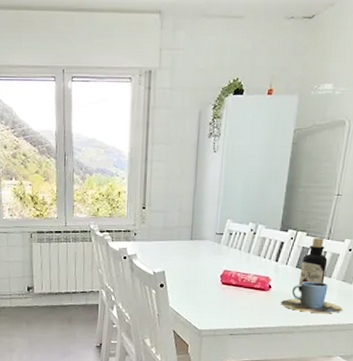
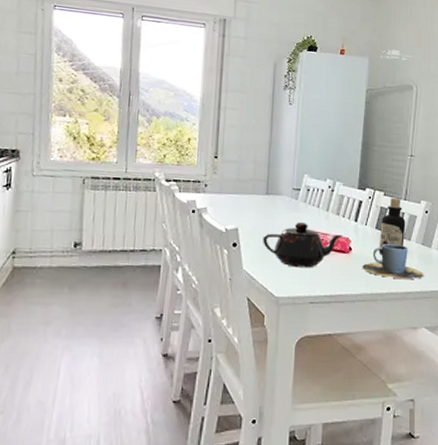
teapot: none [187,263,263,305] -> present [263,221,343,268]

